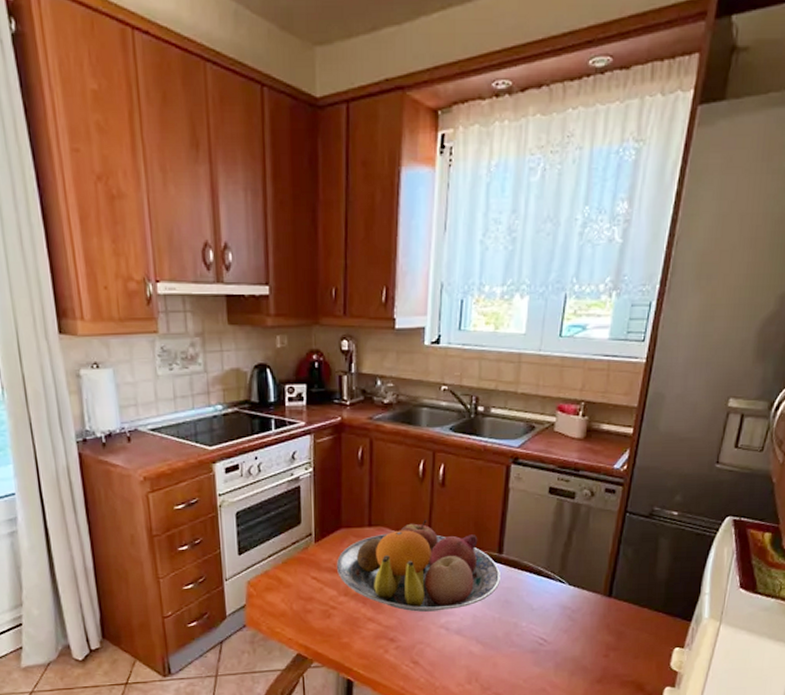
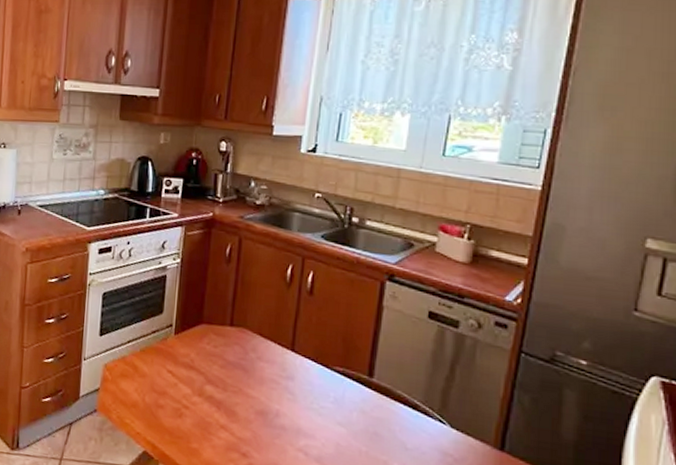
fruit bowl: present [336,519,500,612] -> none [193,326,370,432]

